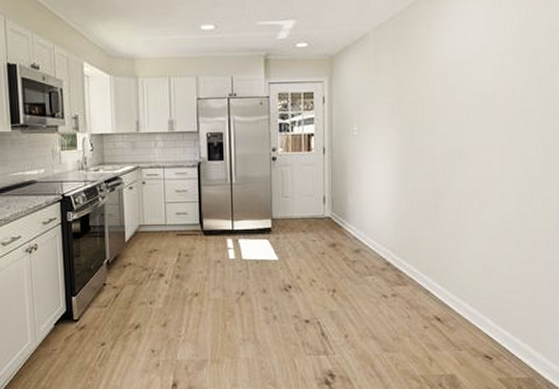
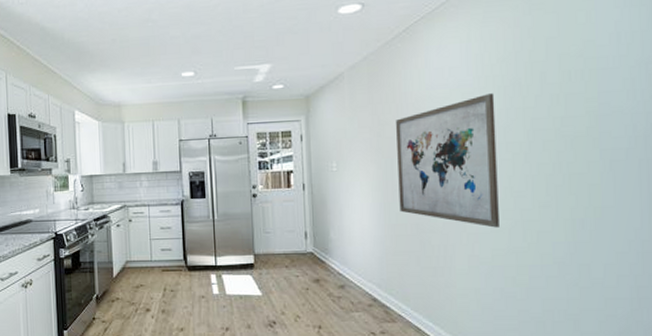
wall art: none [416,60,514,194] -> present [396,93,499,228]

